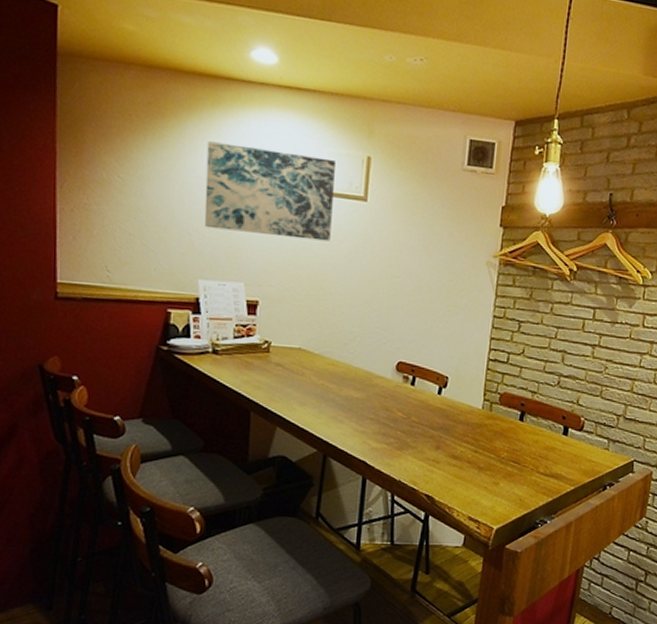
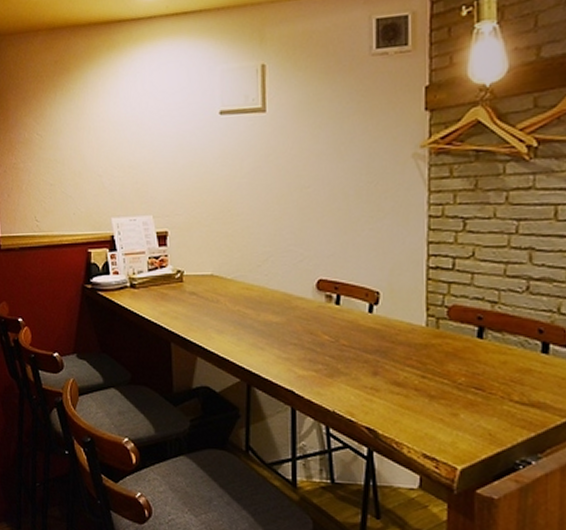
wall art: present [204,141,335,242] -> none [107,76,232,168]

